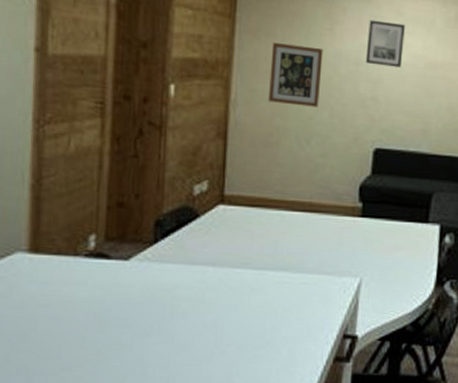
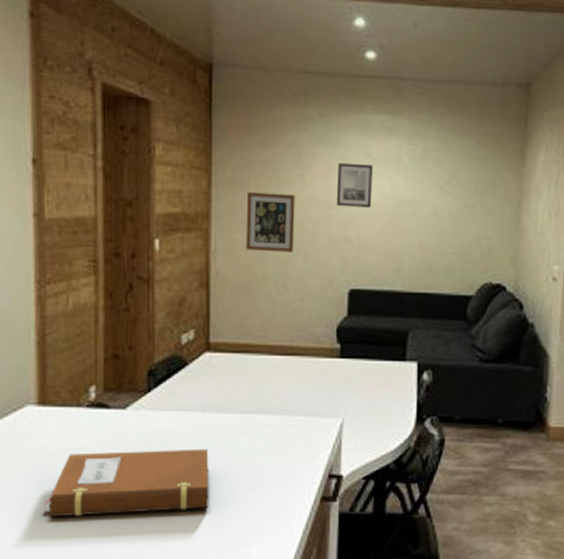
notebook: none [31,304,217,373] -> present [44,449,209,517]

